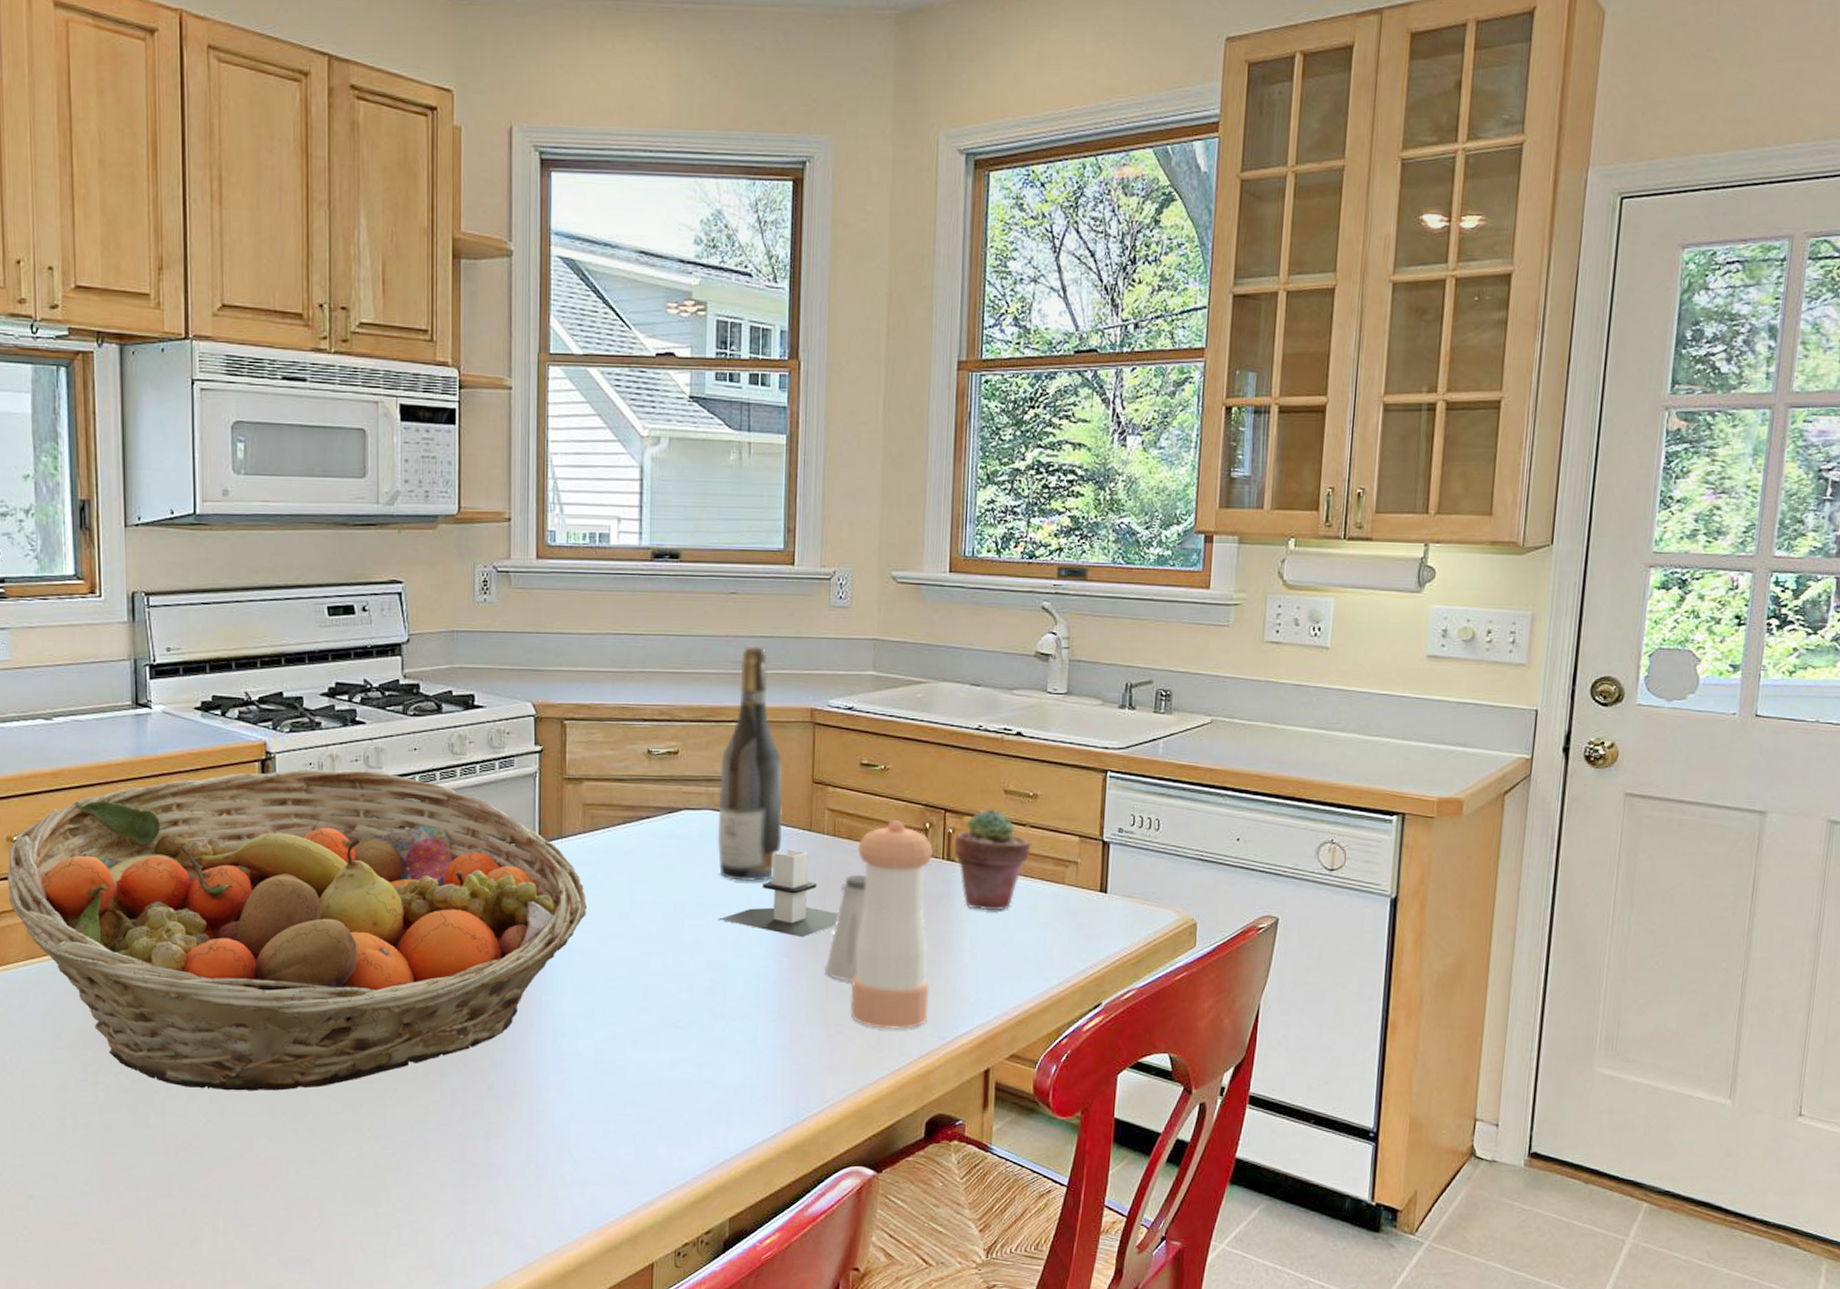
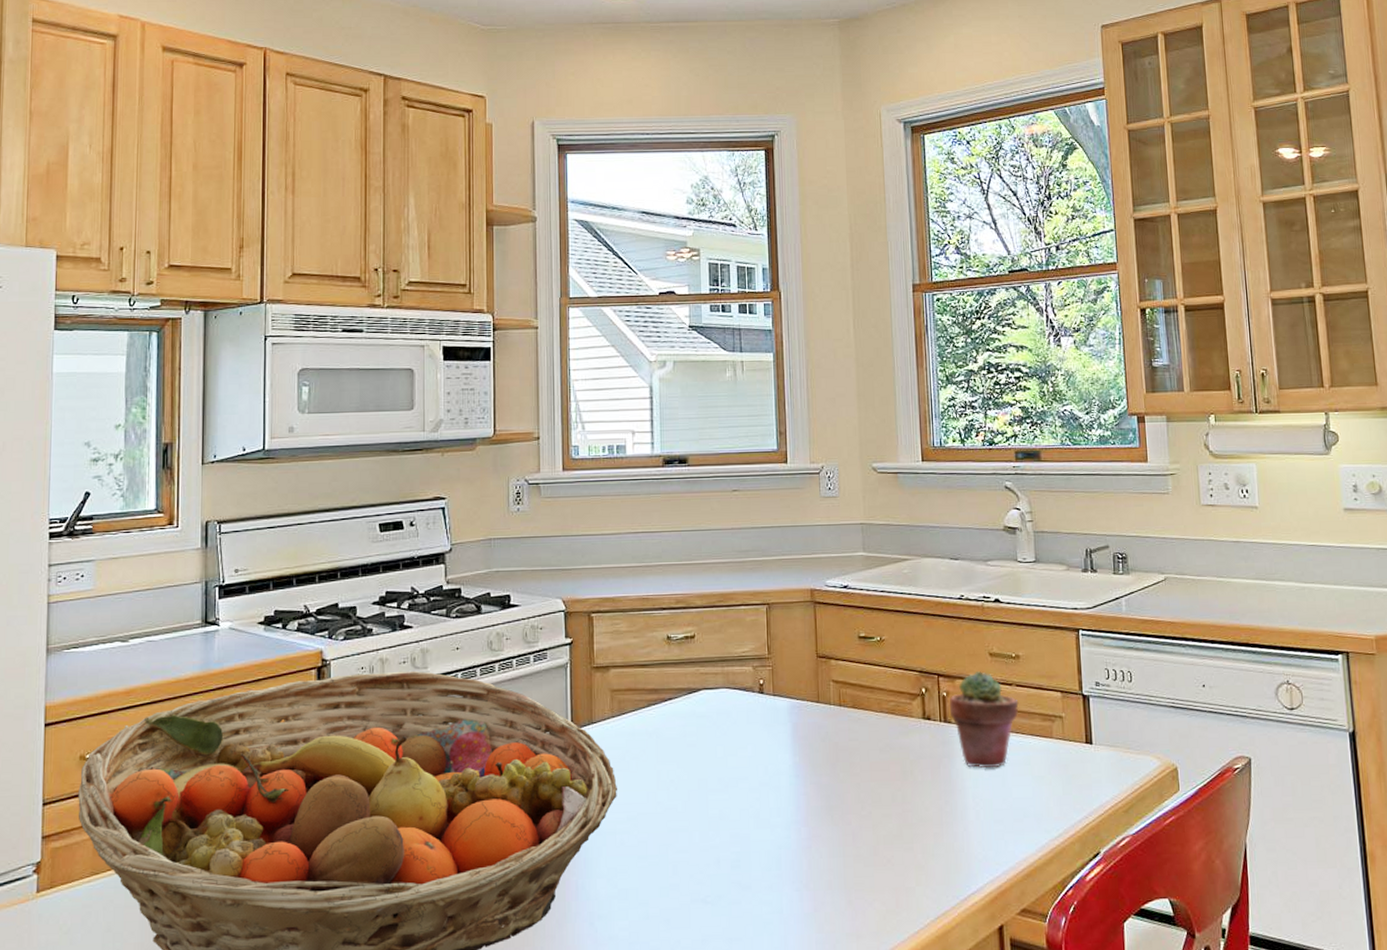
wine bottle: present [717,647,783,881] -> none [733,536,793,754]
candle: present [718,849,839,938] -> none [739,721,850,806]
saltshaker: present [824,874,867,982] -> none [841,741,874,846]
pepper shaker: present [850,820,933,1029] -> none [862,687,941,892]

